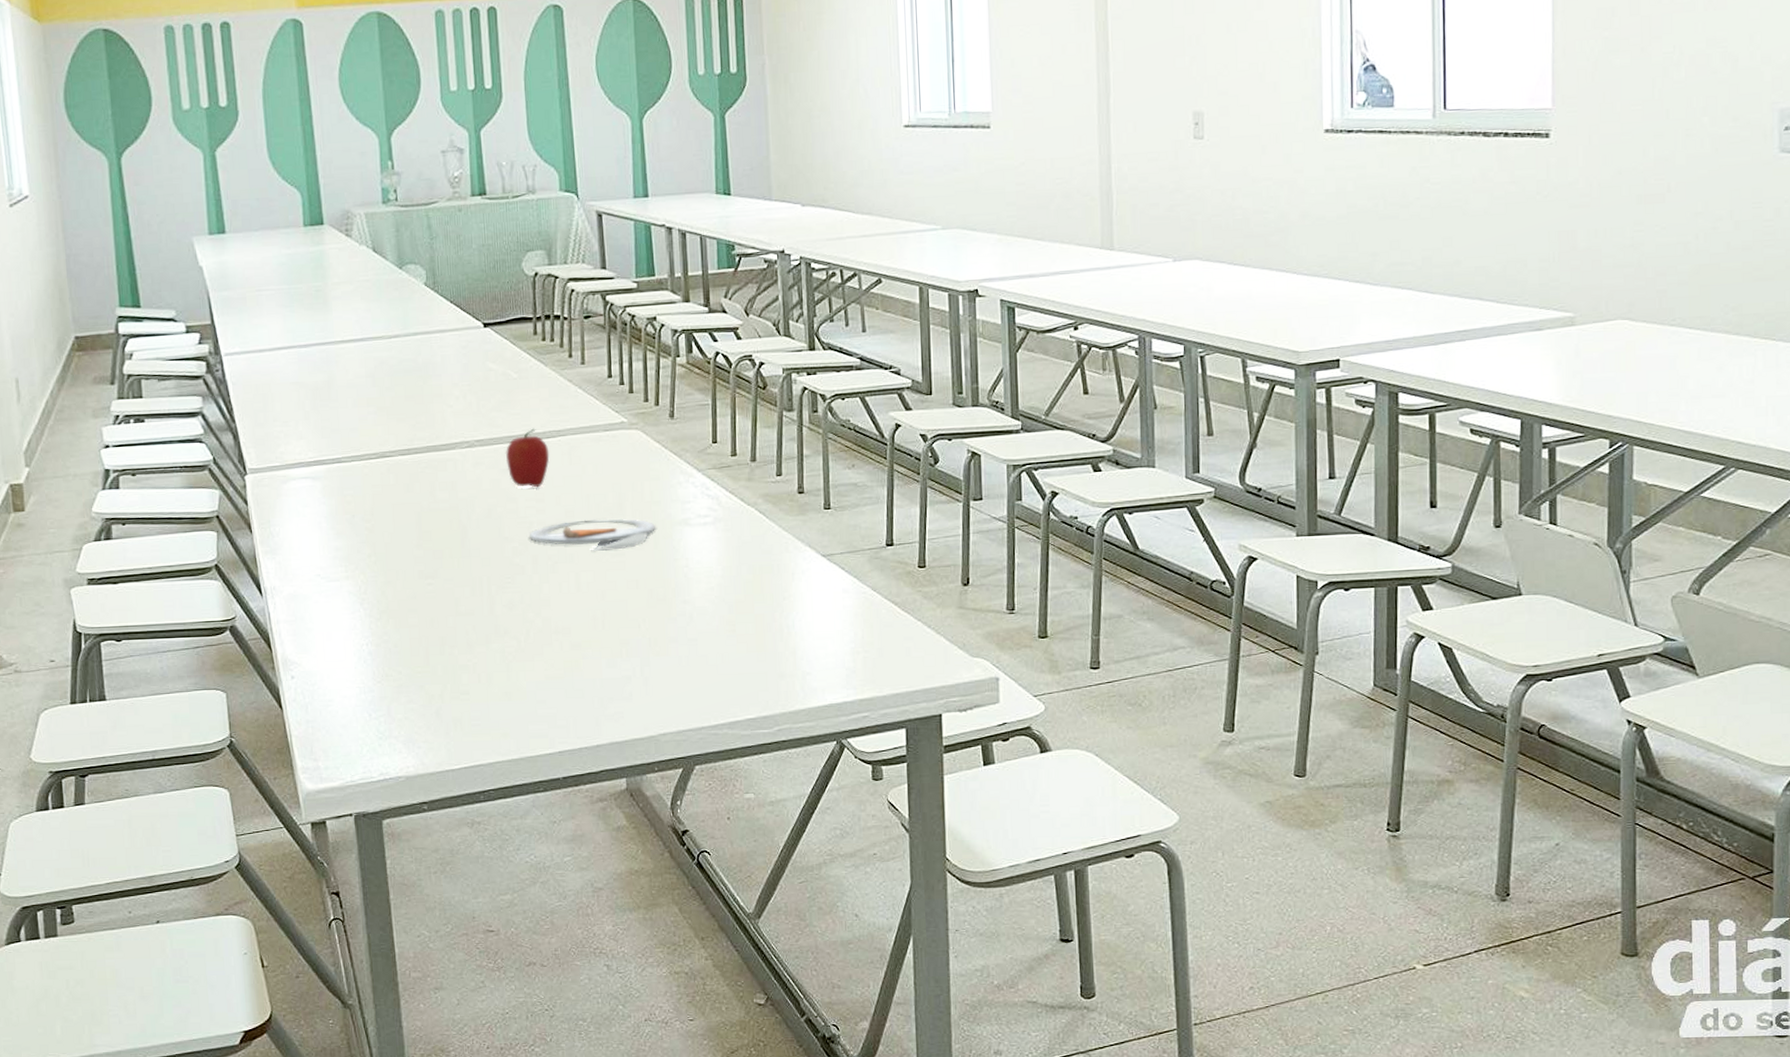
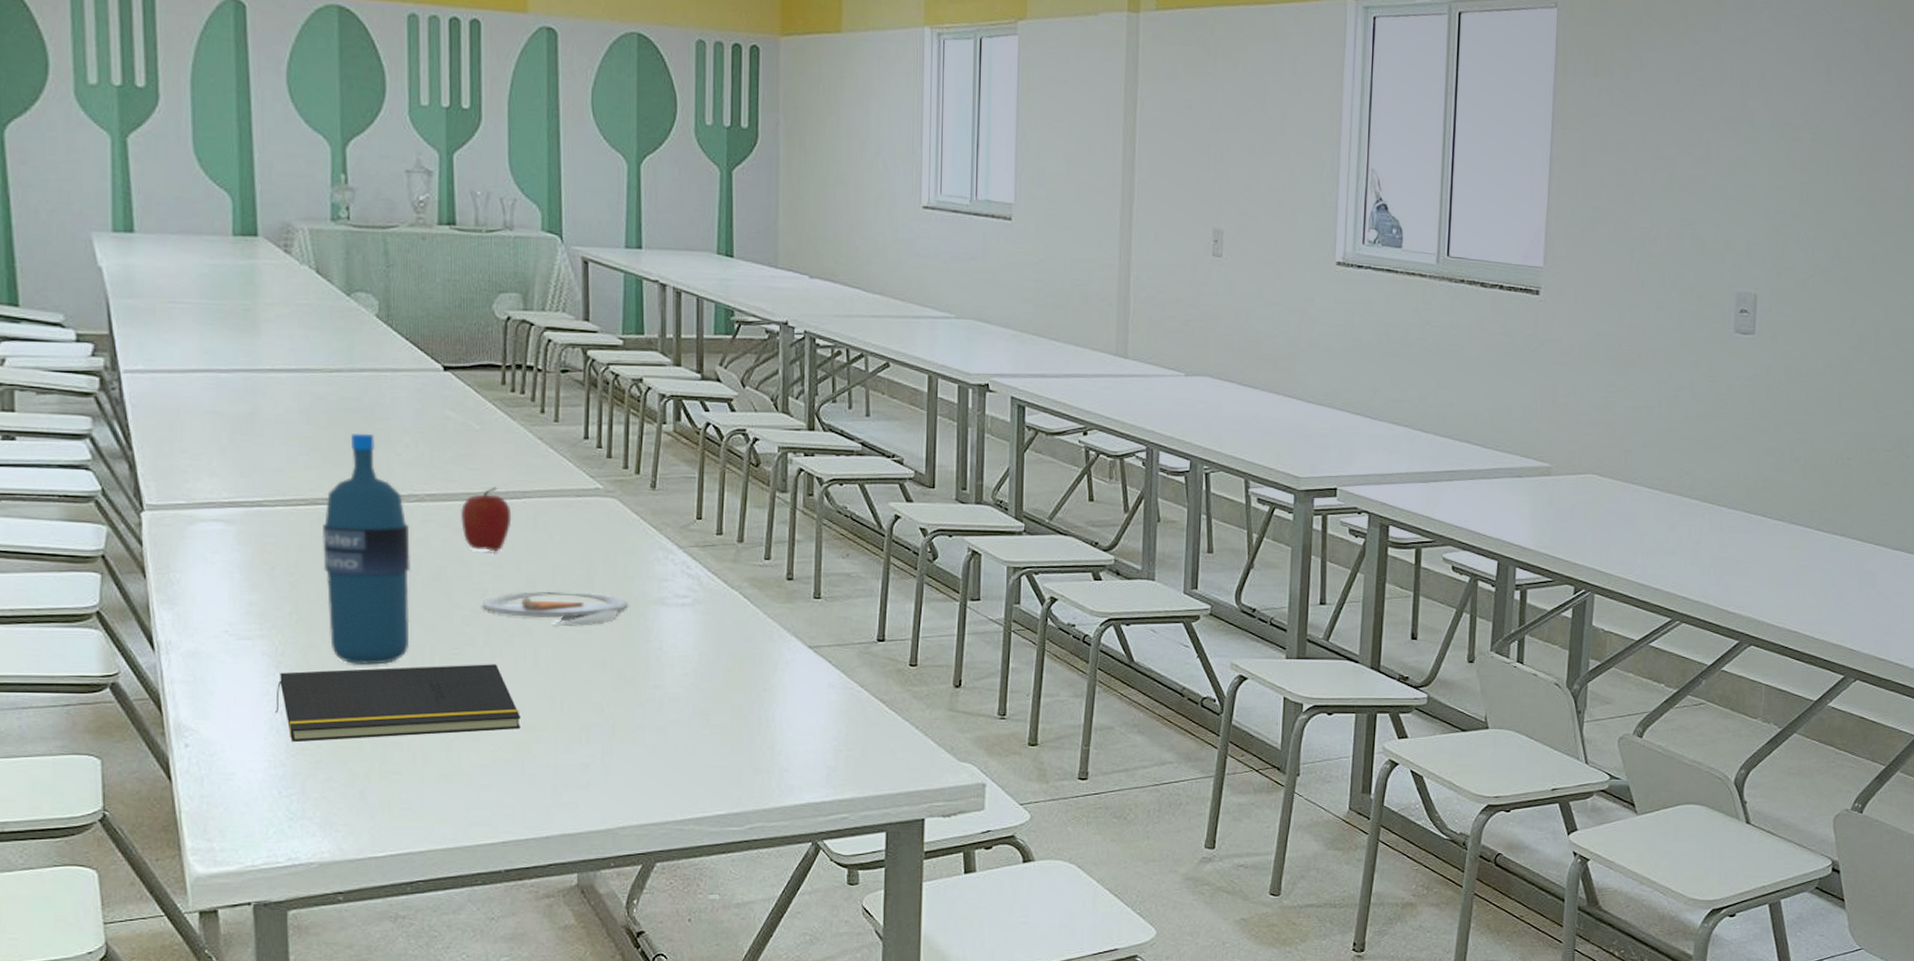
notepad: none [362,590,568,670] -> present [276,664,520,743]
water bottle: none [391,390,470,597] -> present [321,433,411,665]

